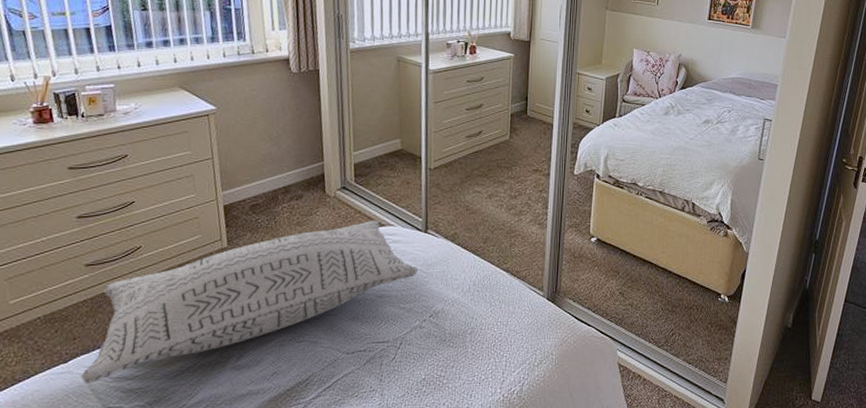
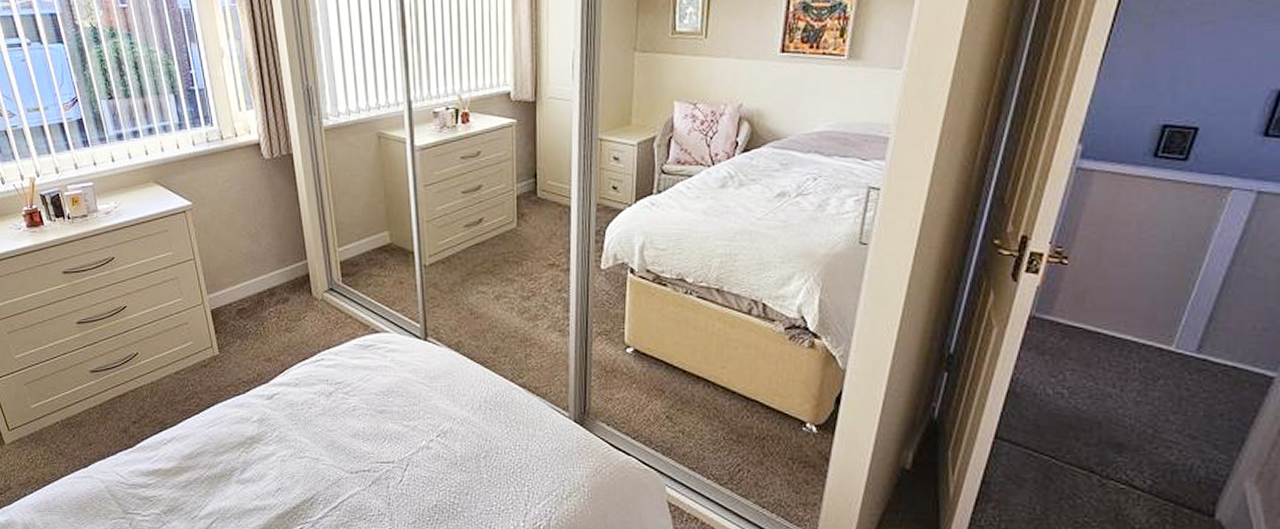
pillow: present [80,220,419,384] -> none [100,325,421,489]

